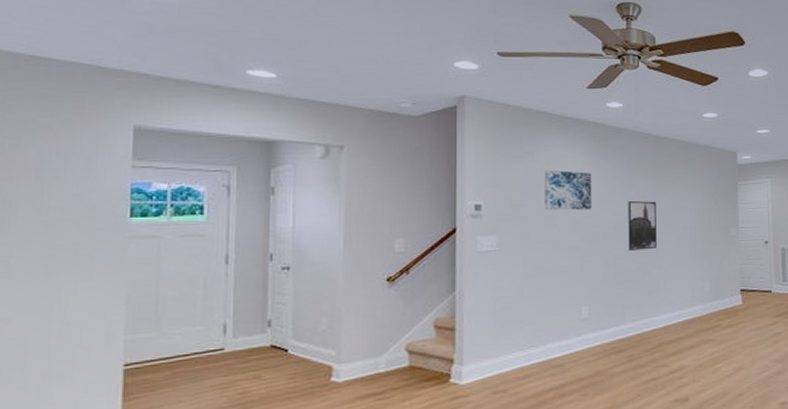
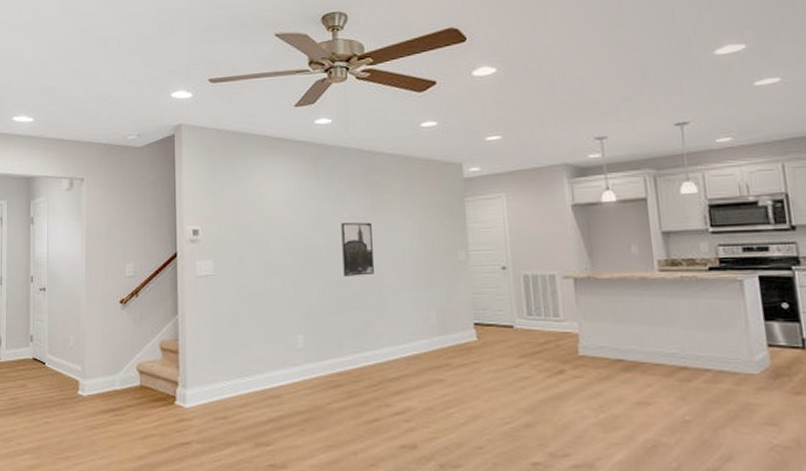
wall art: present [544,169,592,211] -> none [256,192,304,234]

